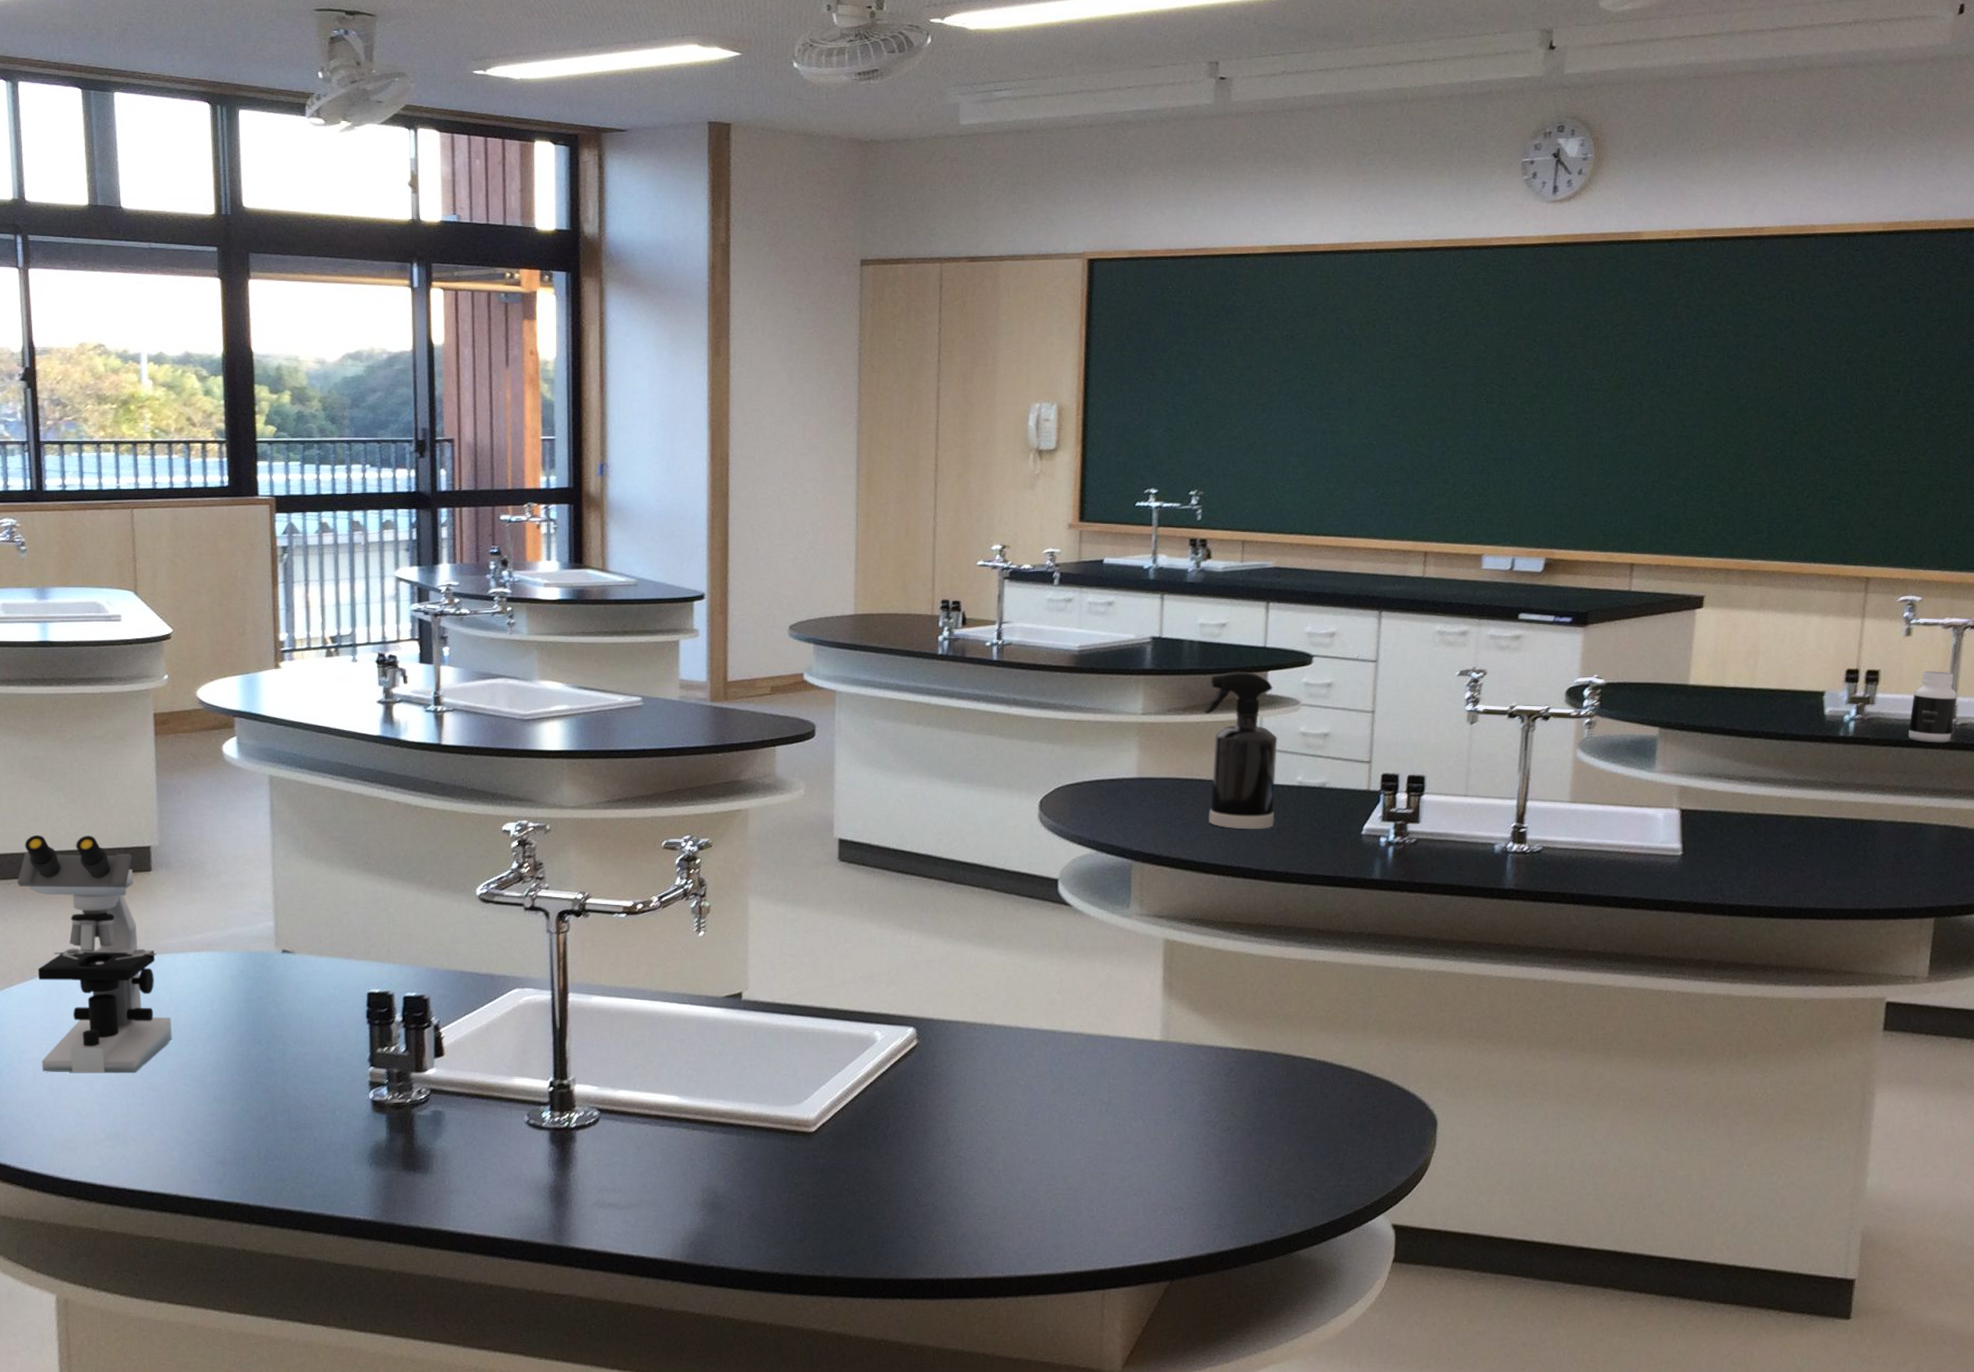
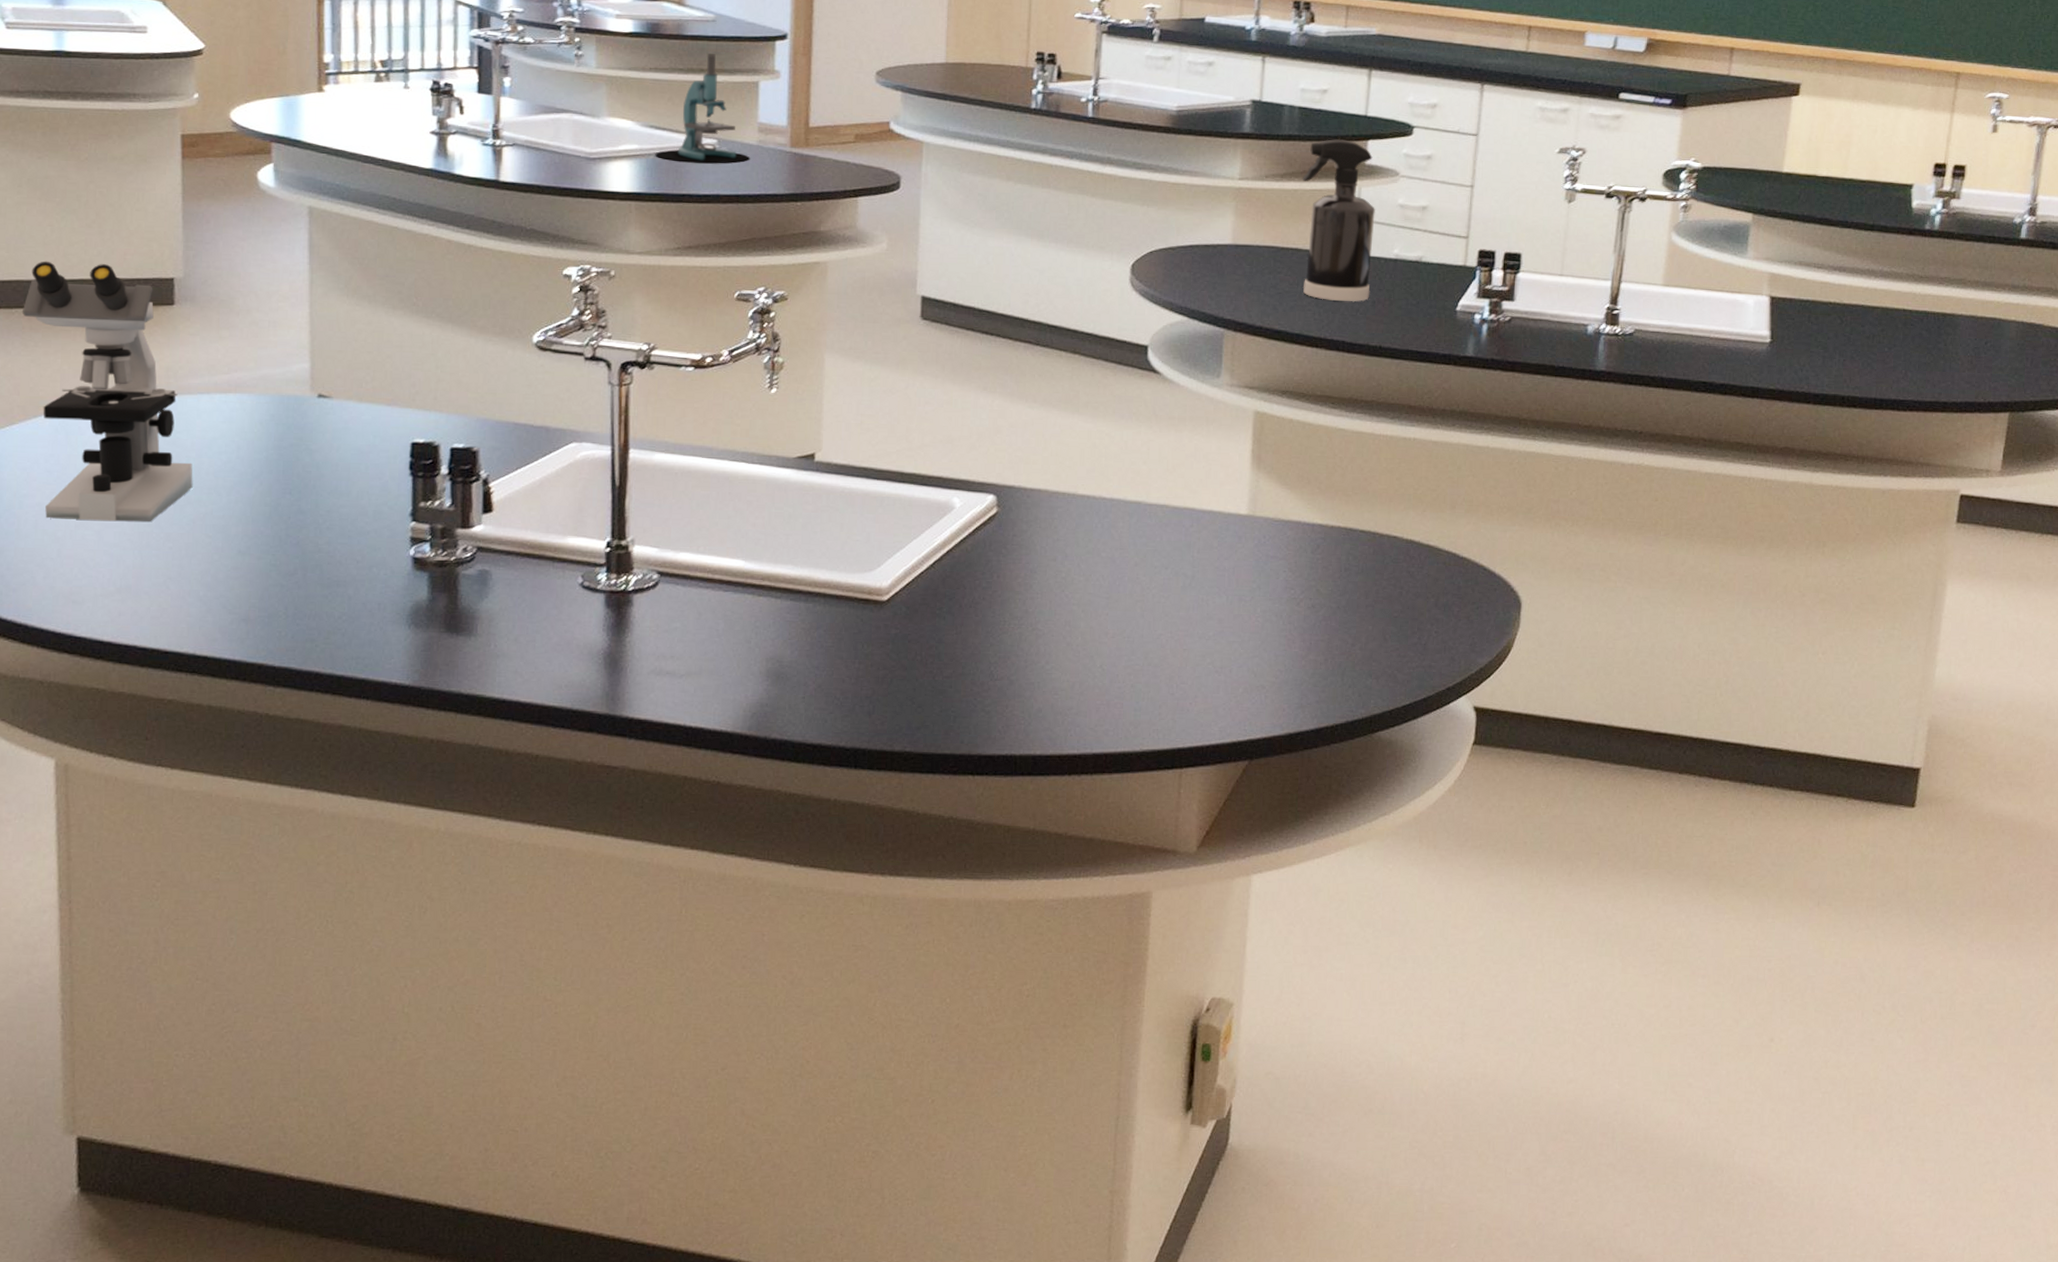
microscope: none [584,616,672,719] -> present [655,54,749,163]
medicine bottle: present [1908,671,1957,743] -> none [1990,168,2039,241]

